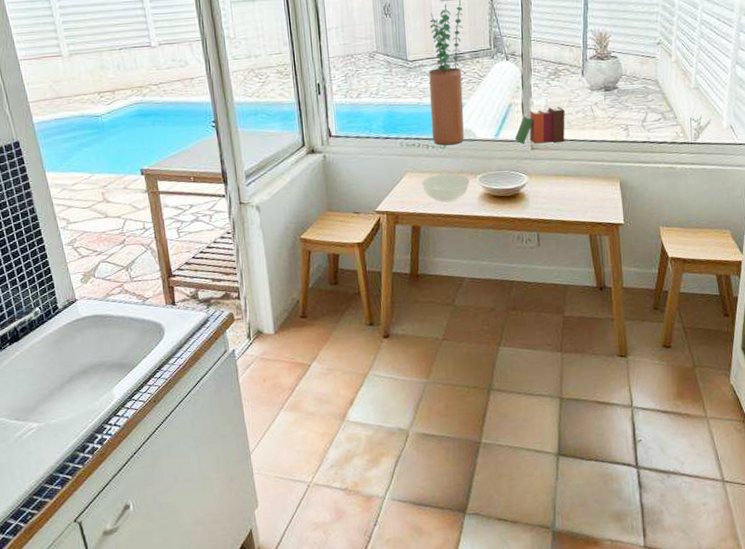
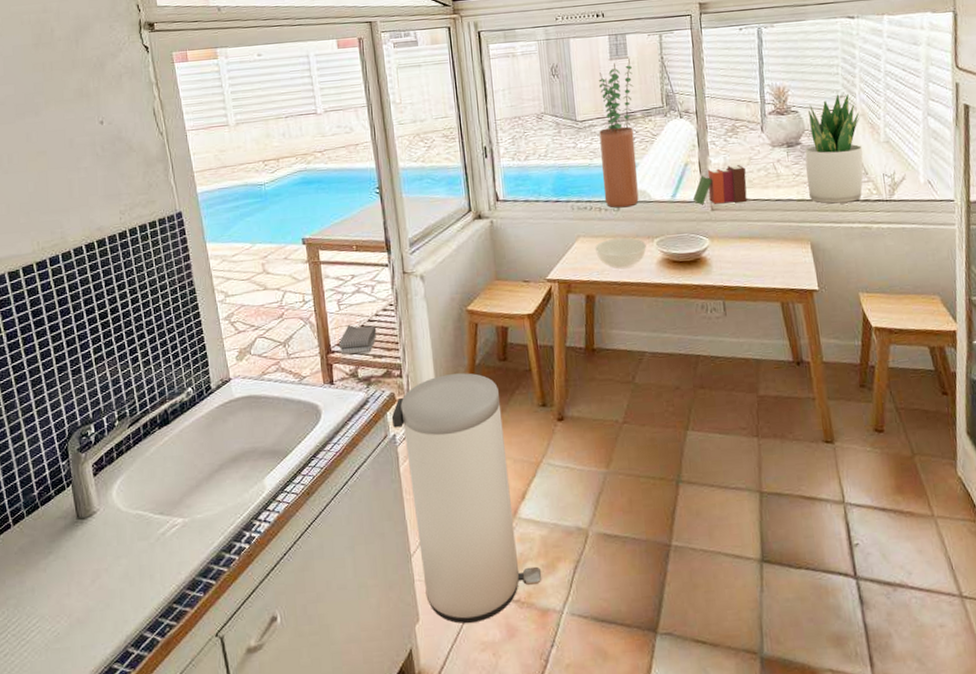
towel: none [179,251,216,279] -> present [338,325,377,355]
pedal bin: none [230,295,367,508] -> present [391,373,542,623]
planter: none [620,40,674,145] -> present [805,93,864,204]

